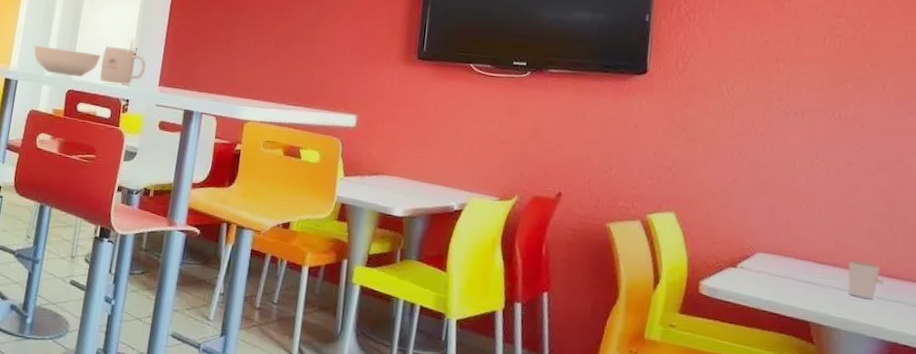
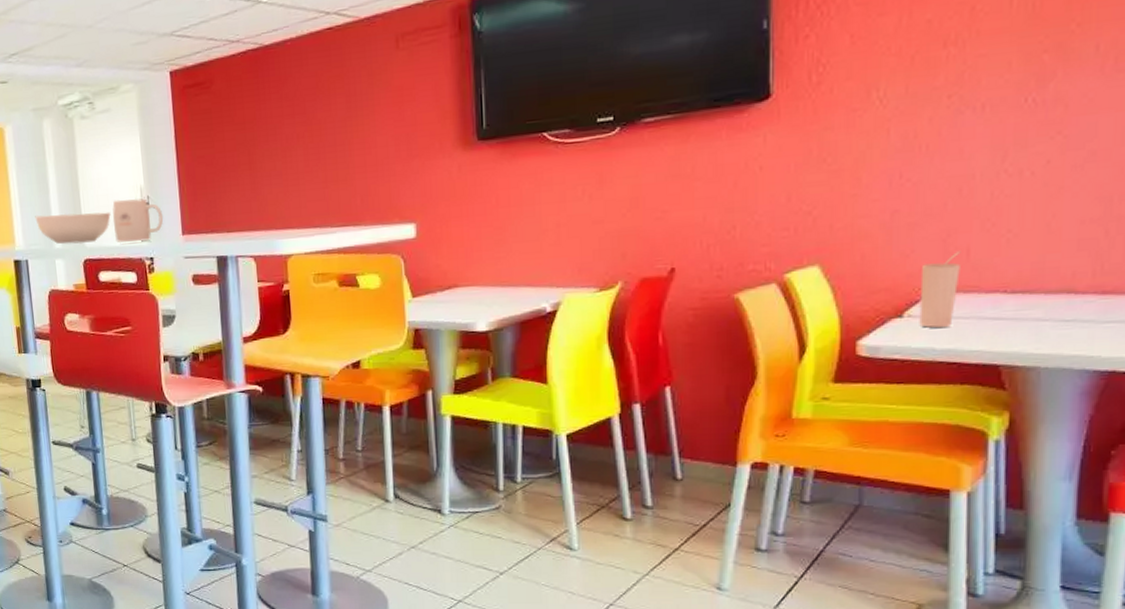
cup: none [749,221,783,283] -> present [919,250,961,328]
cup: present [847,260,885,300] -> none [1049,280,1099,326]

